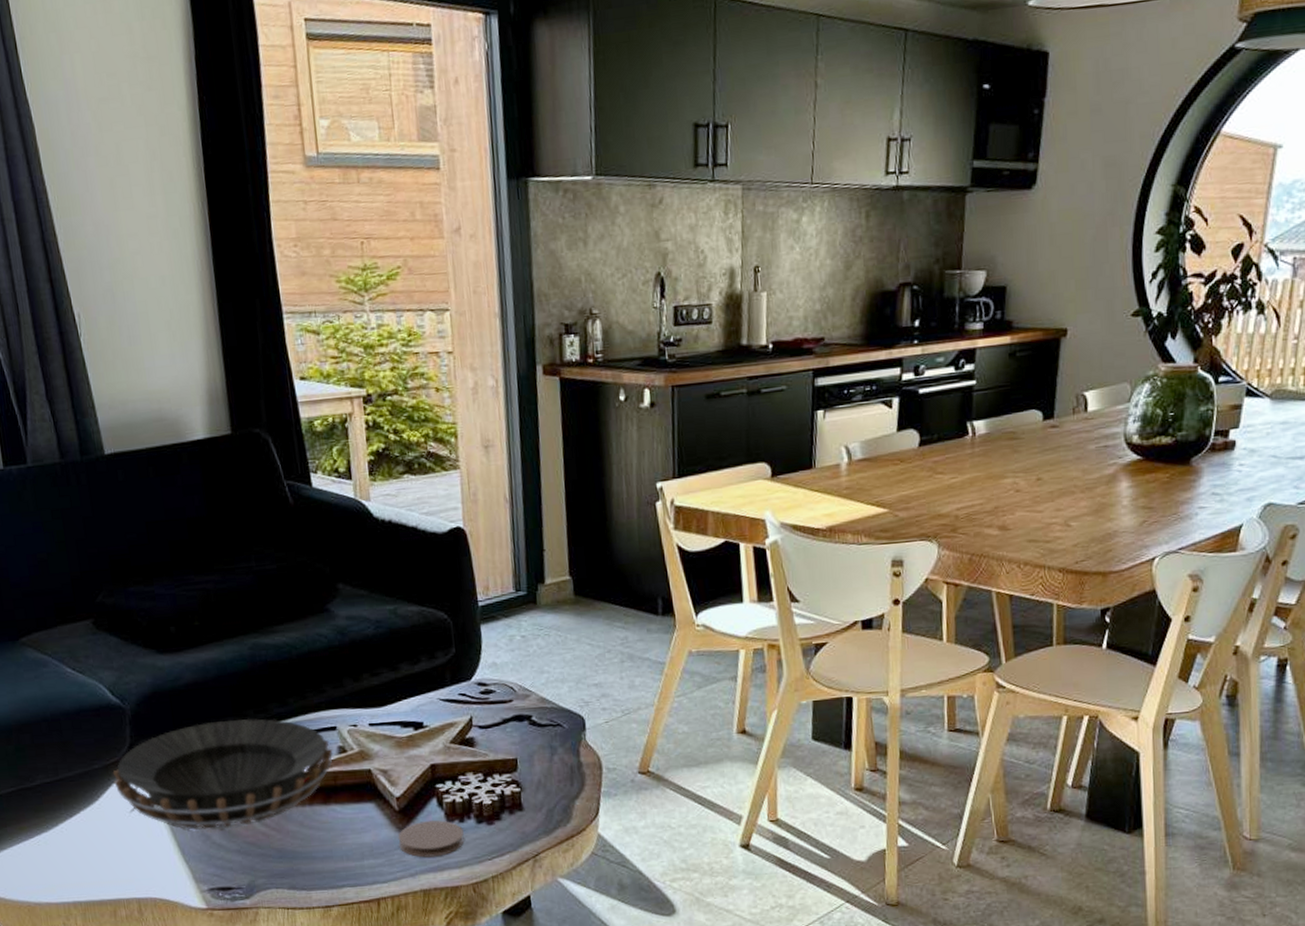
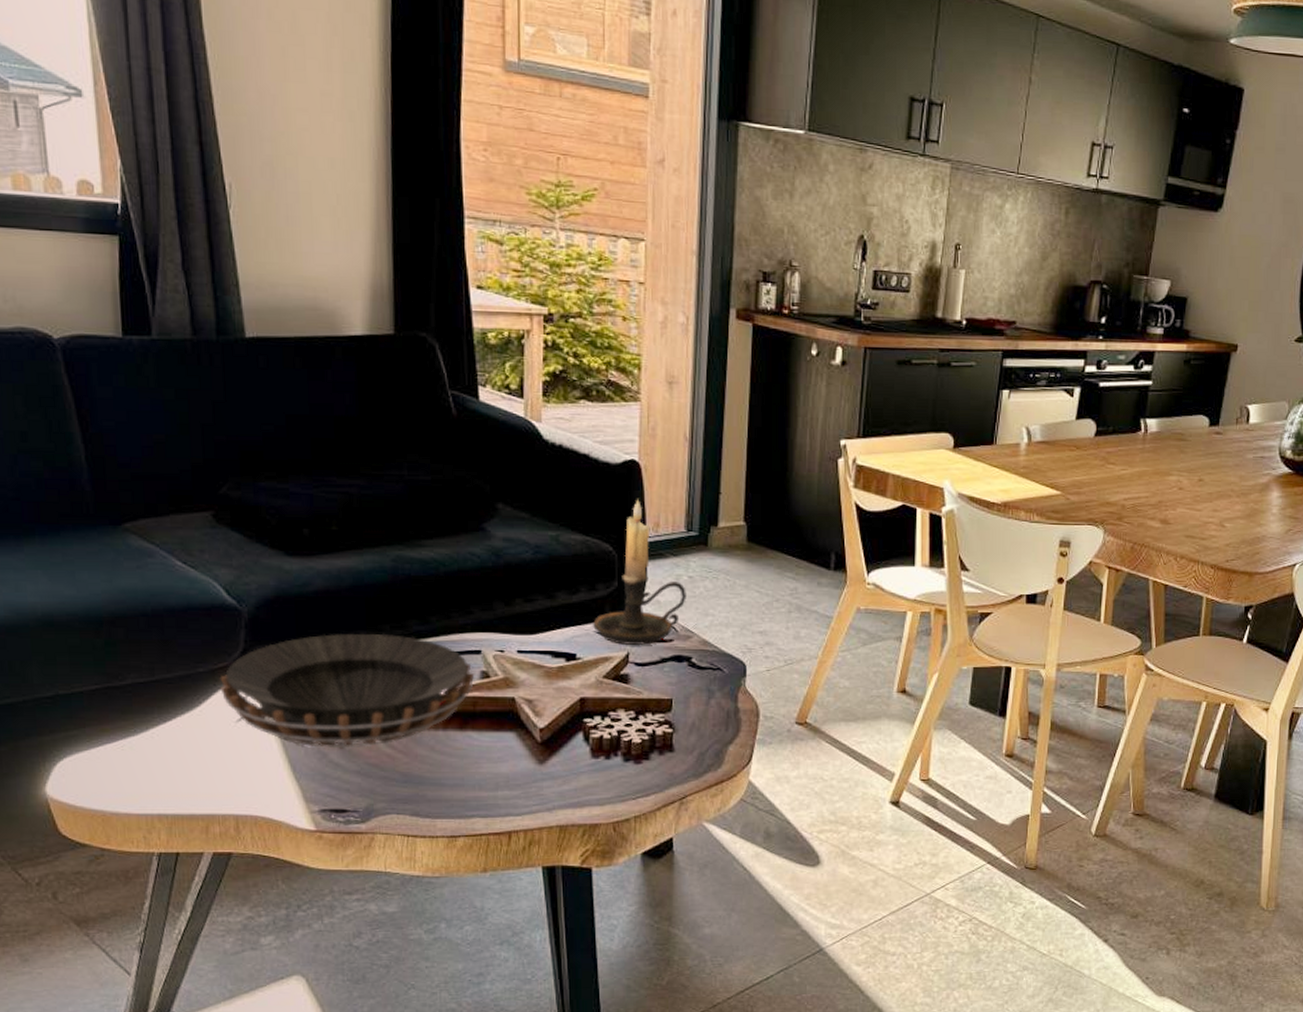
coaster: present [398,820,465,858] -> none [537,755,609,792]
candle holder: none [436,565,521,709] -> present [593,499,686,645]

